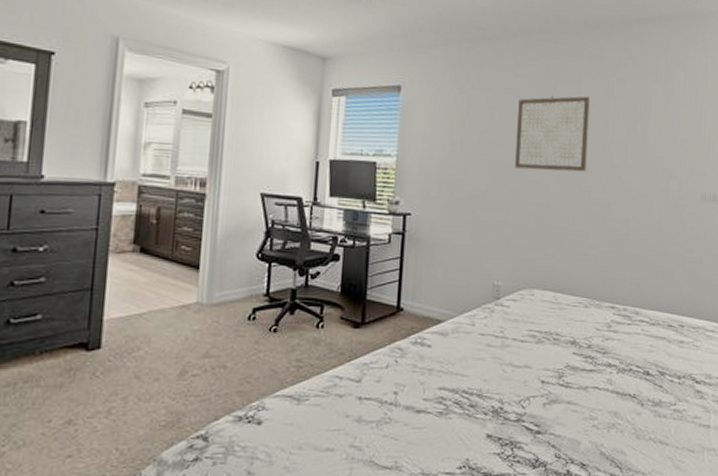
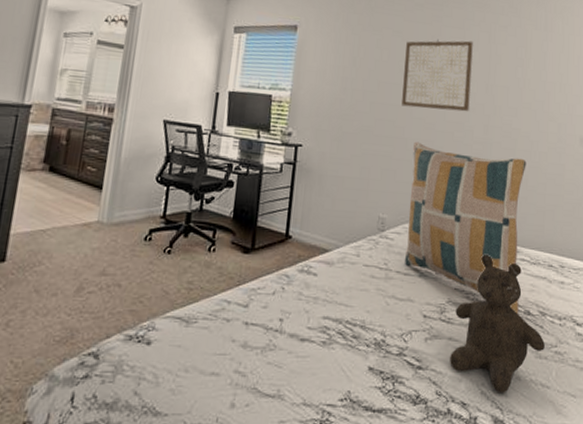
pillow: none [520,205,646,375] -> present [404,141,527,314]
teddy bear: none [568,317,664,453] -> present [449,254,545,394]

